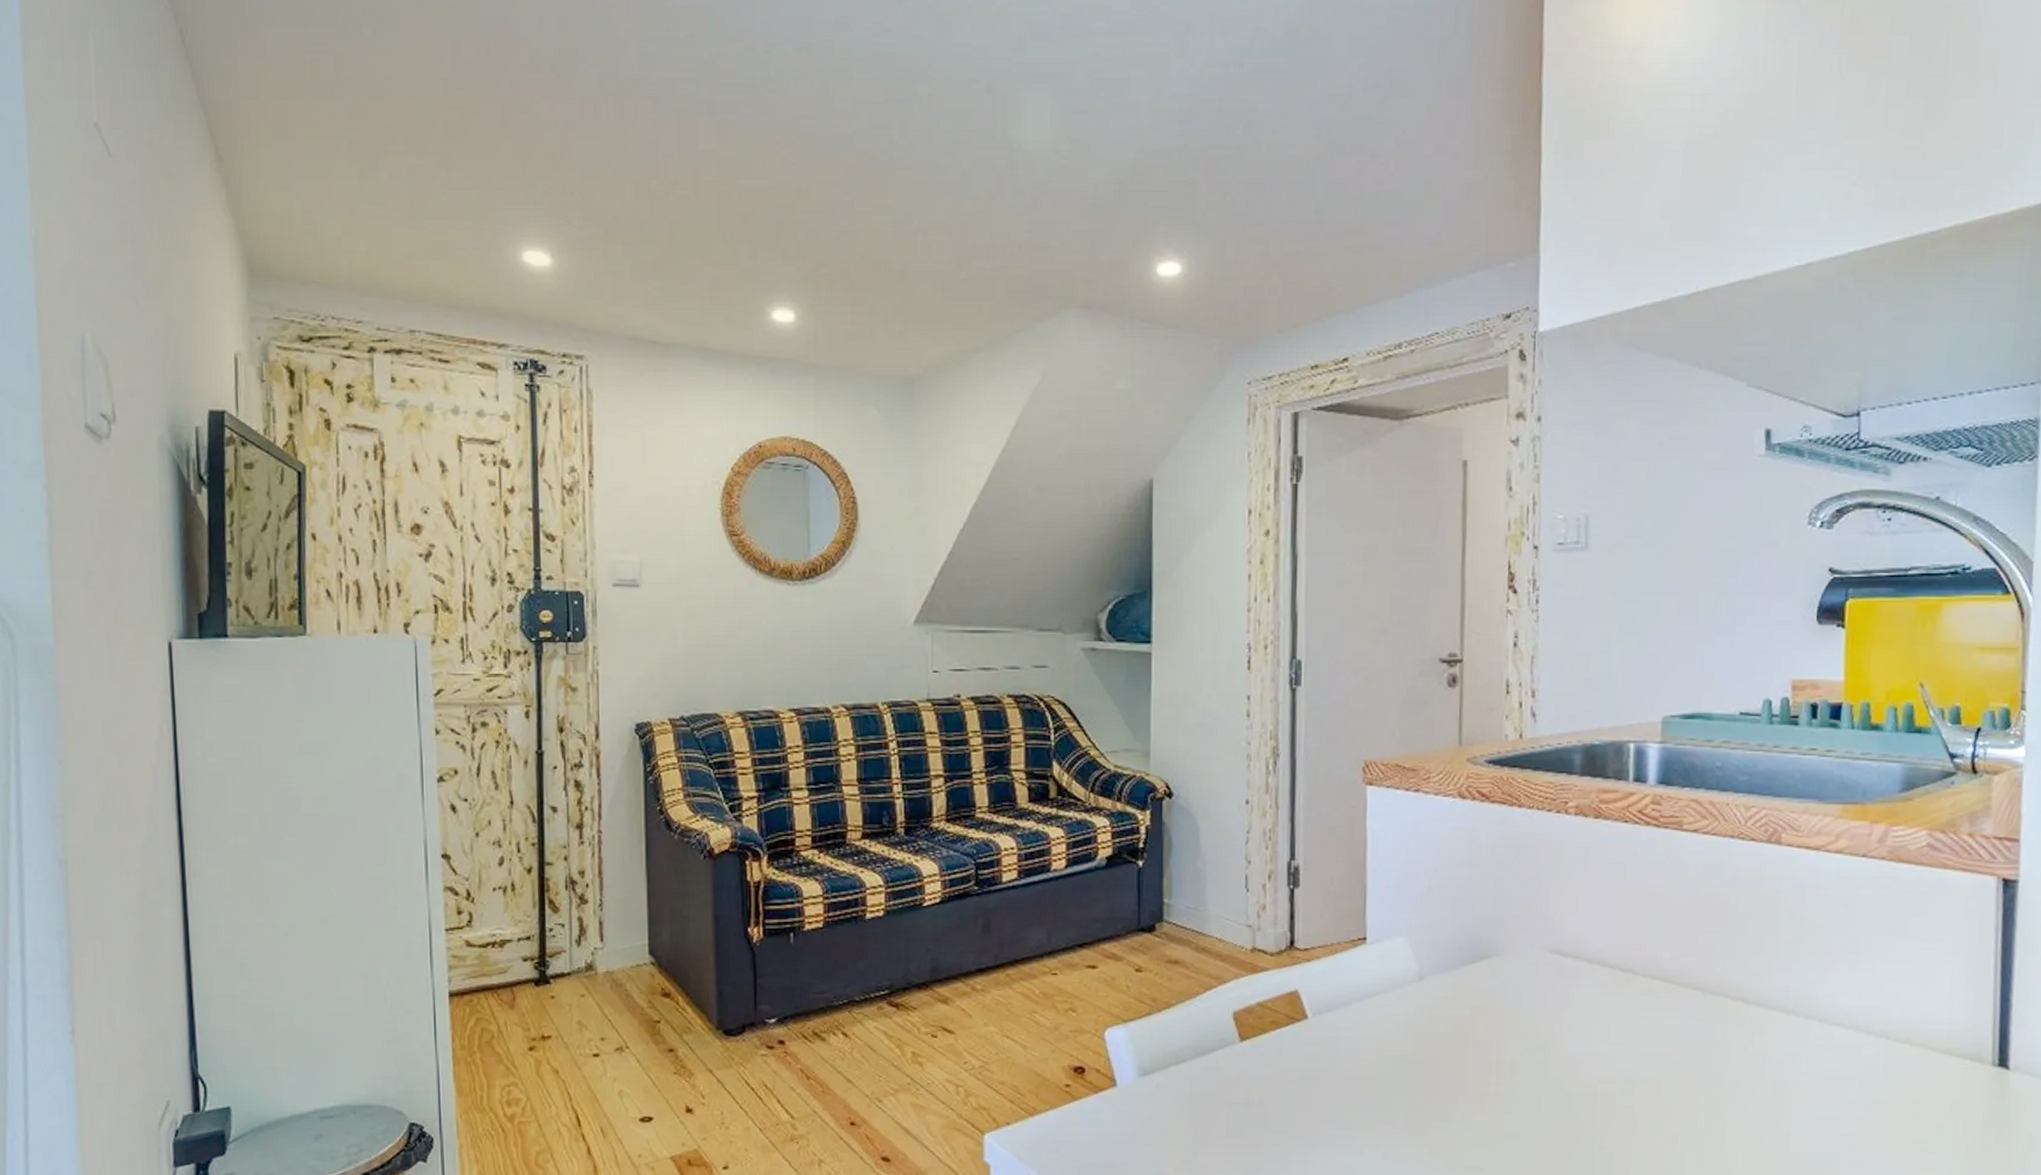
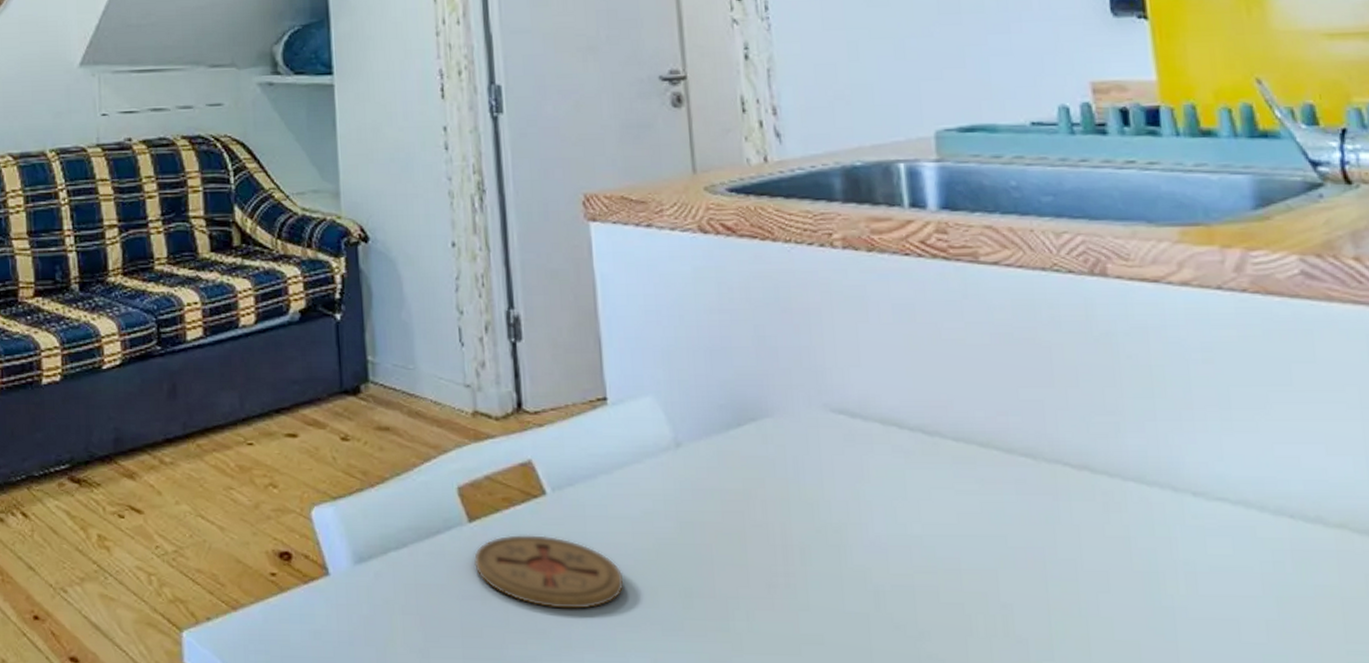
coaster: none [1242,1052,1366,1113] -> present [474,535,624,609]

